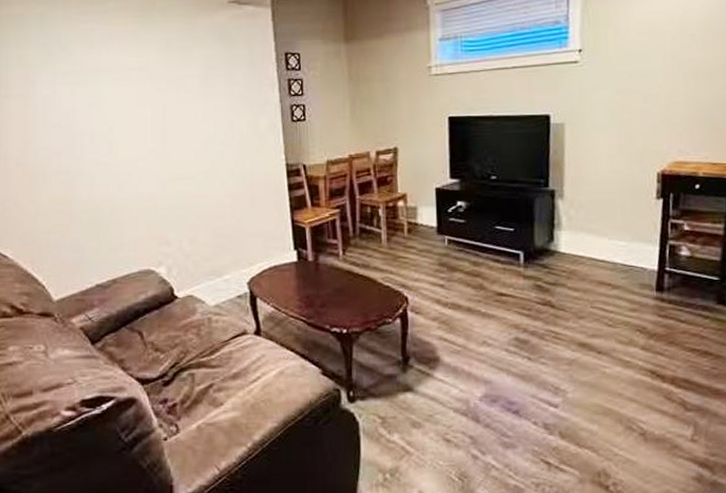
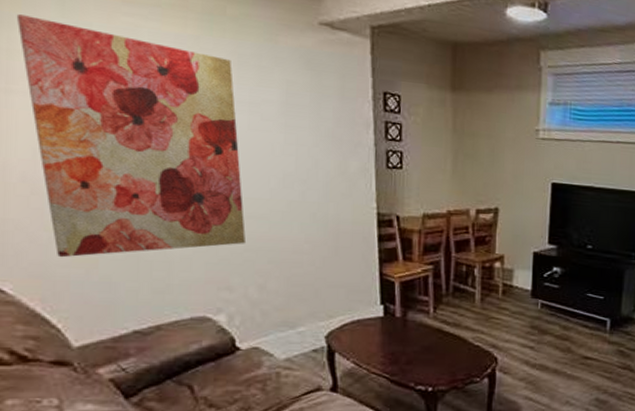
wall art: none [11,35,178,226] -> present [16,14,246,258]

